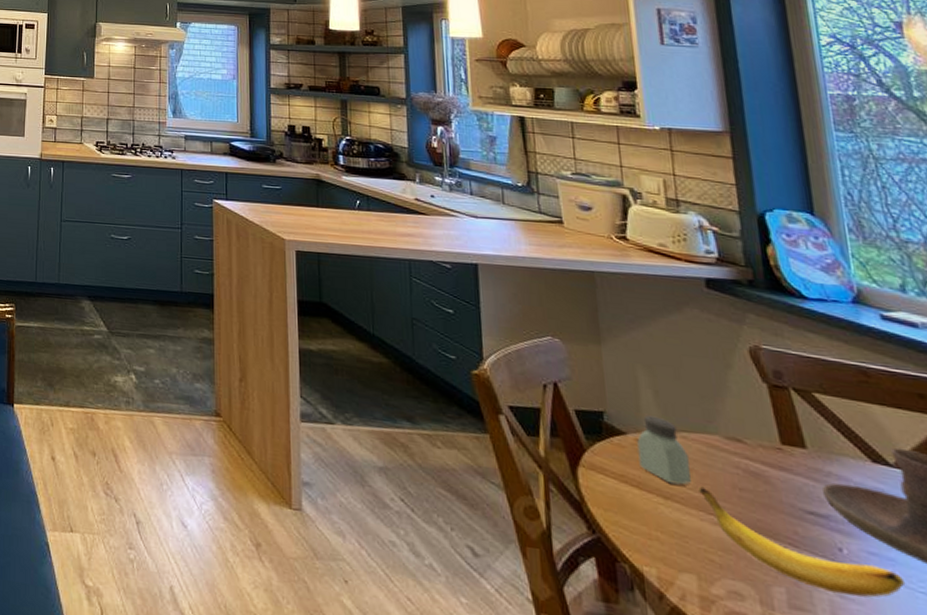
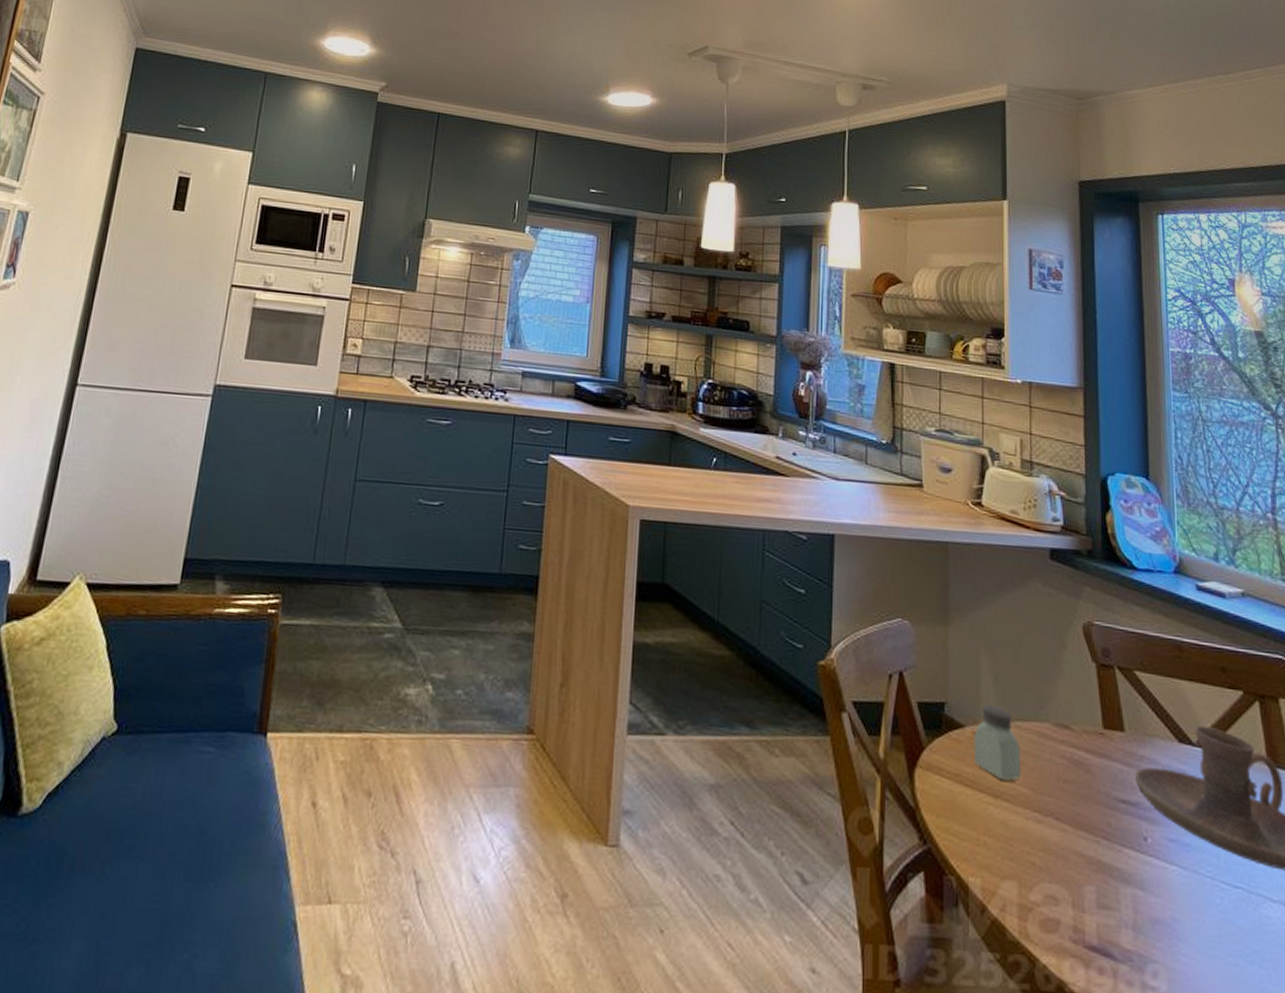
banana: present [698,486,906,598] -> none [1027,781,1197,889]

